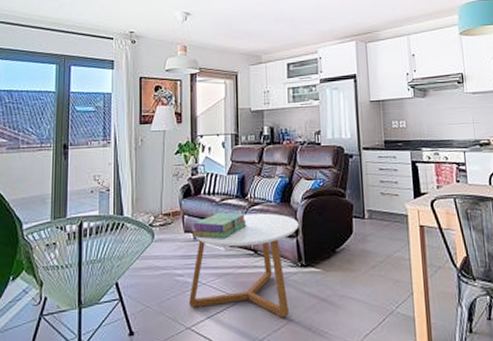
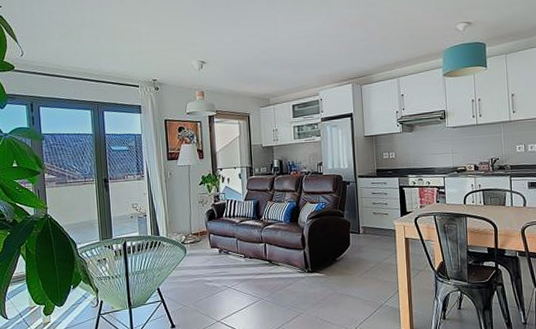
coffee table: present [189,213,299,318] -> none [218,231,305,312]
stack of books: present [192,212,247,239] -> none [218,231,262,253]

